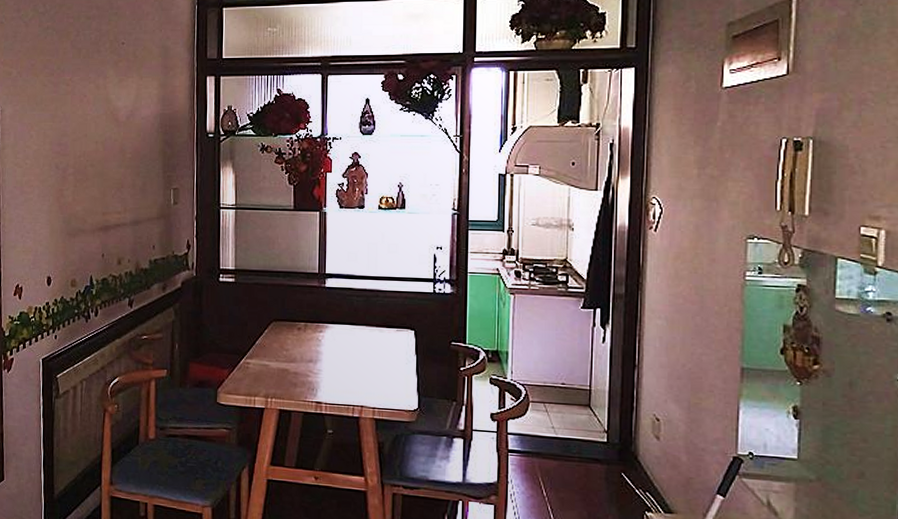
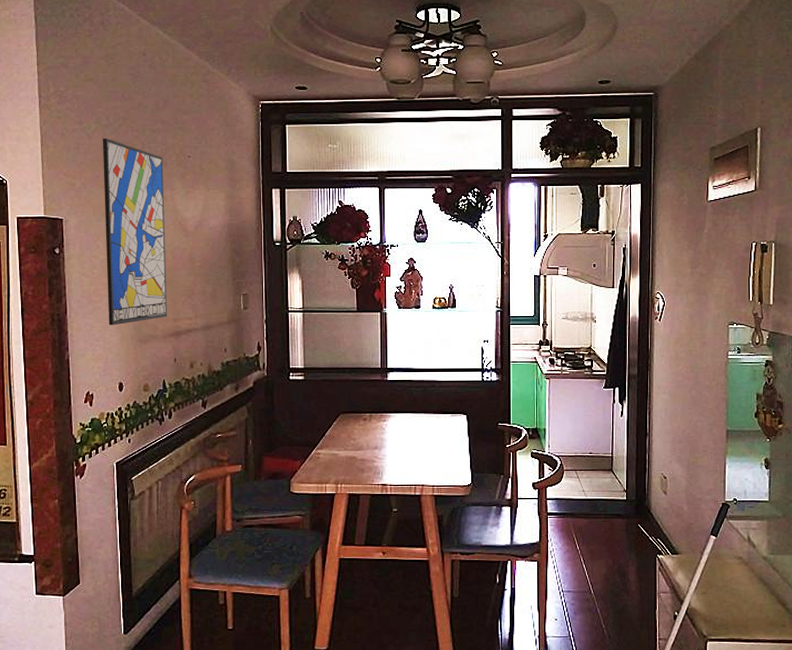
wall art: none [38,26,97,218] -> present [102,139,168,326]

